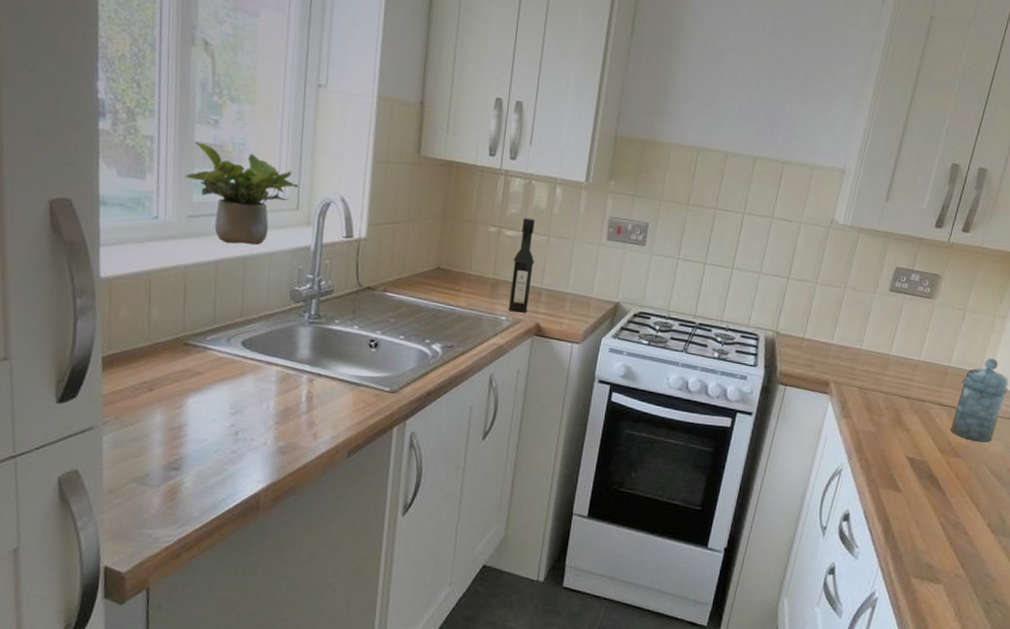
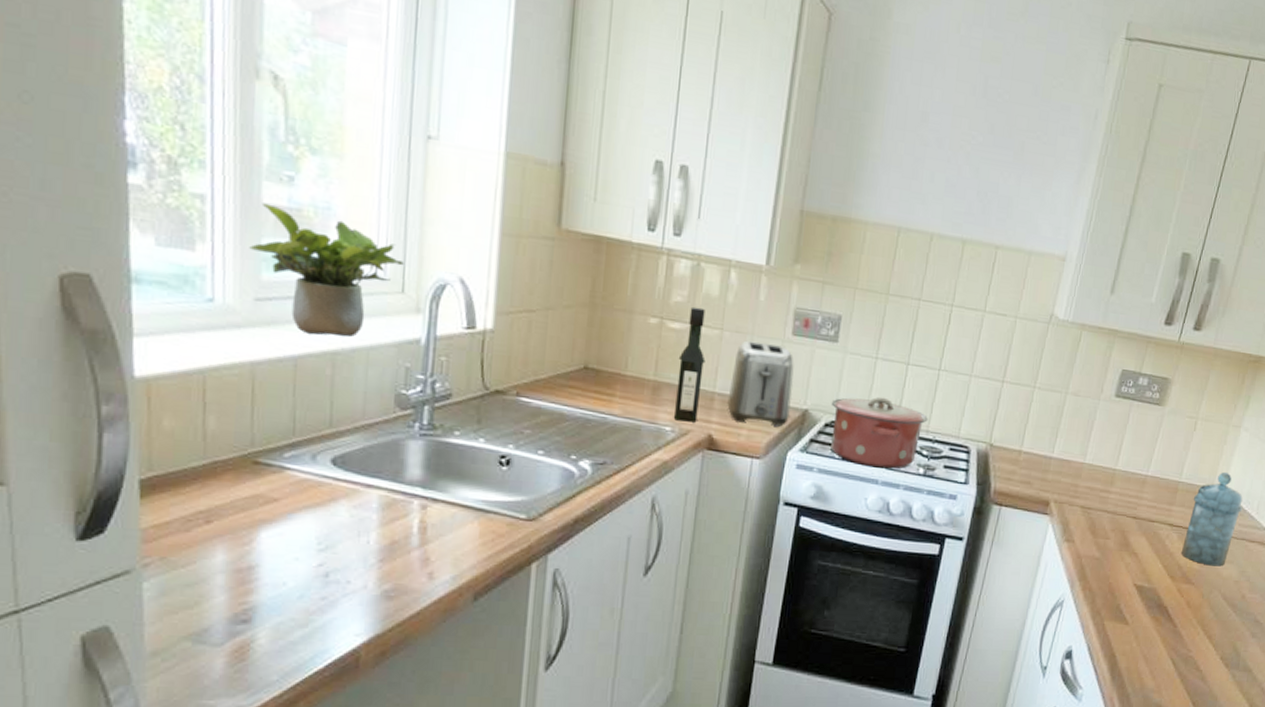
toaster: none [552,245,608,317] -> present [727,340,794,427]
casserole: none [638,291,722,353] -> present [831,396,928,469]

